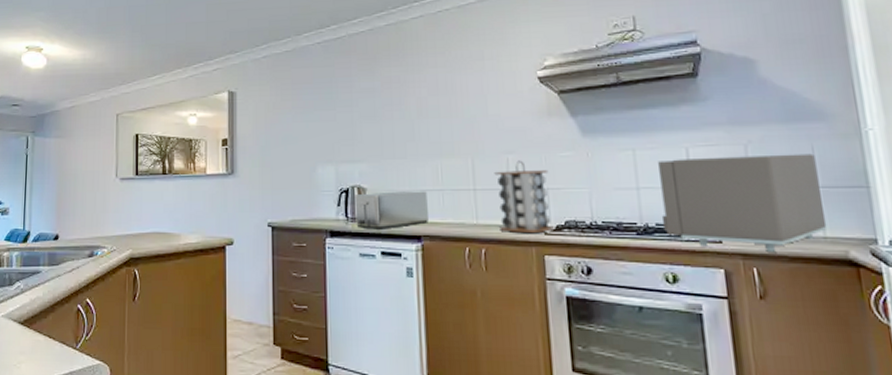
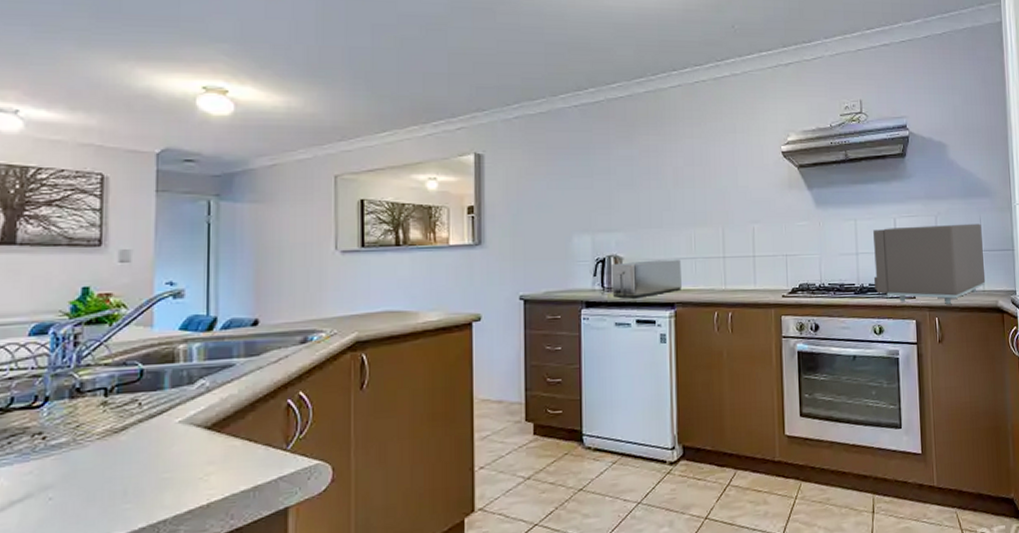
spice rack: present [494,160,555,234] -> none [741,229,791,297]

